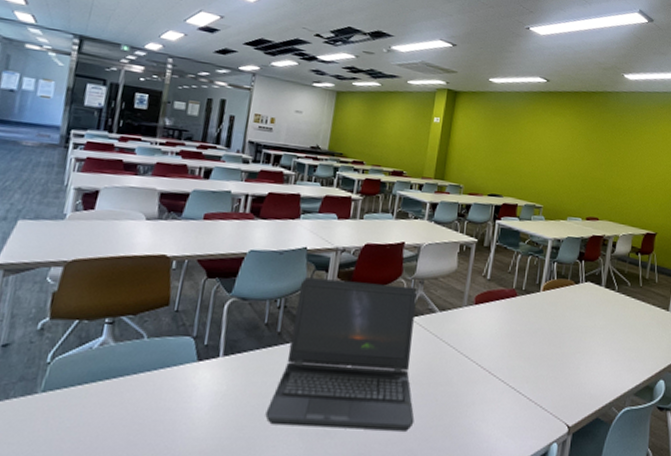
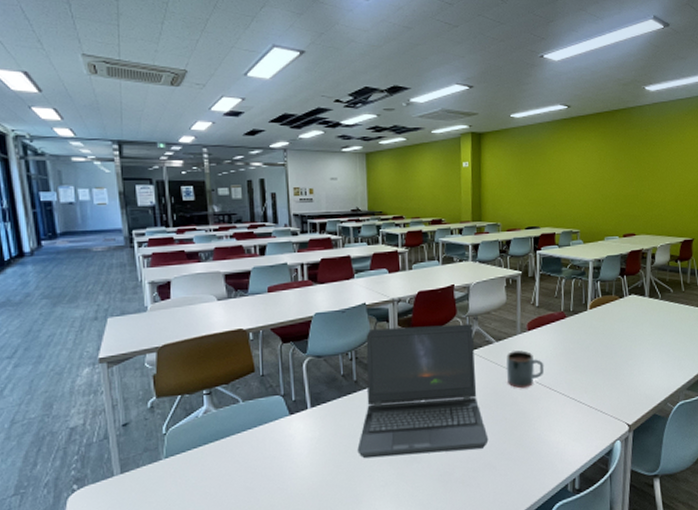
mug: none [444,324,487,367] -> present [505,350,545,388]

